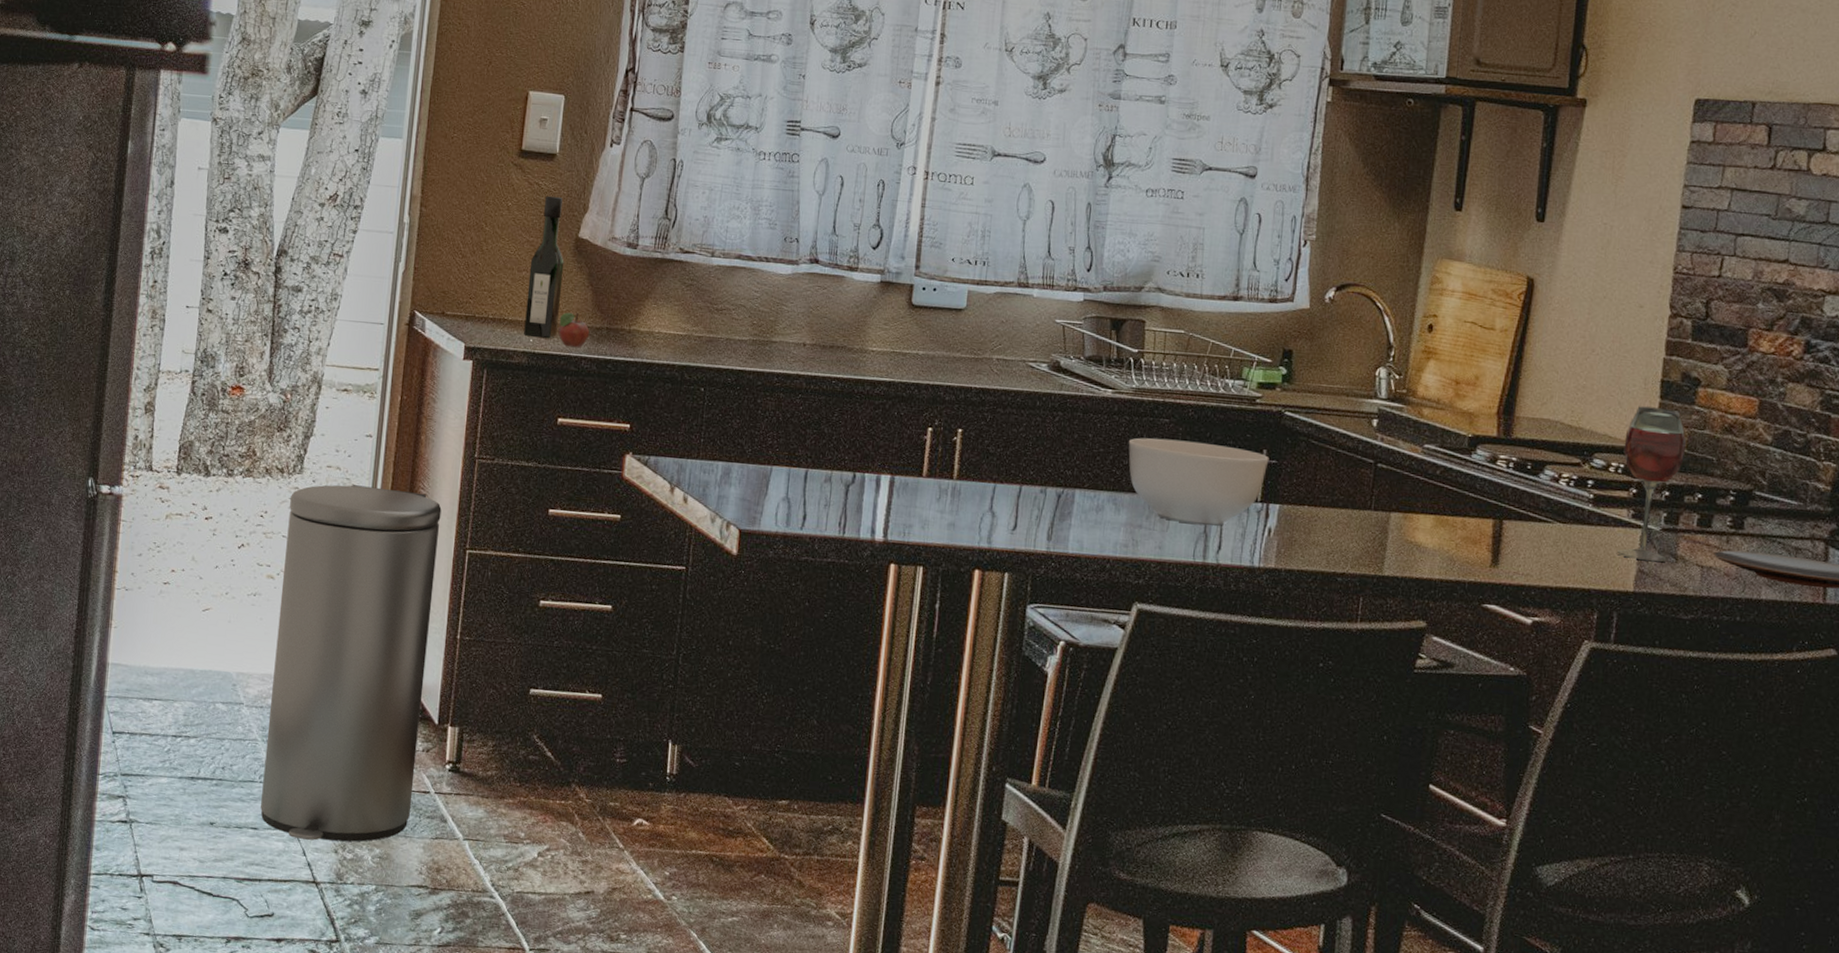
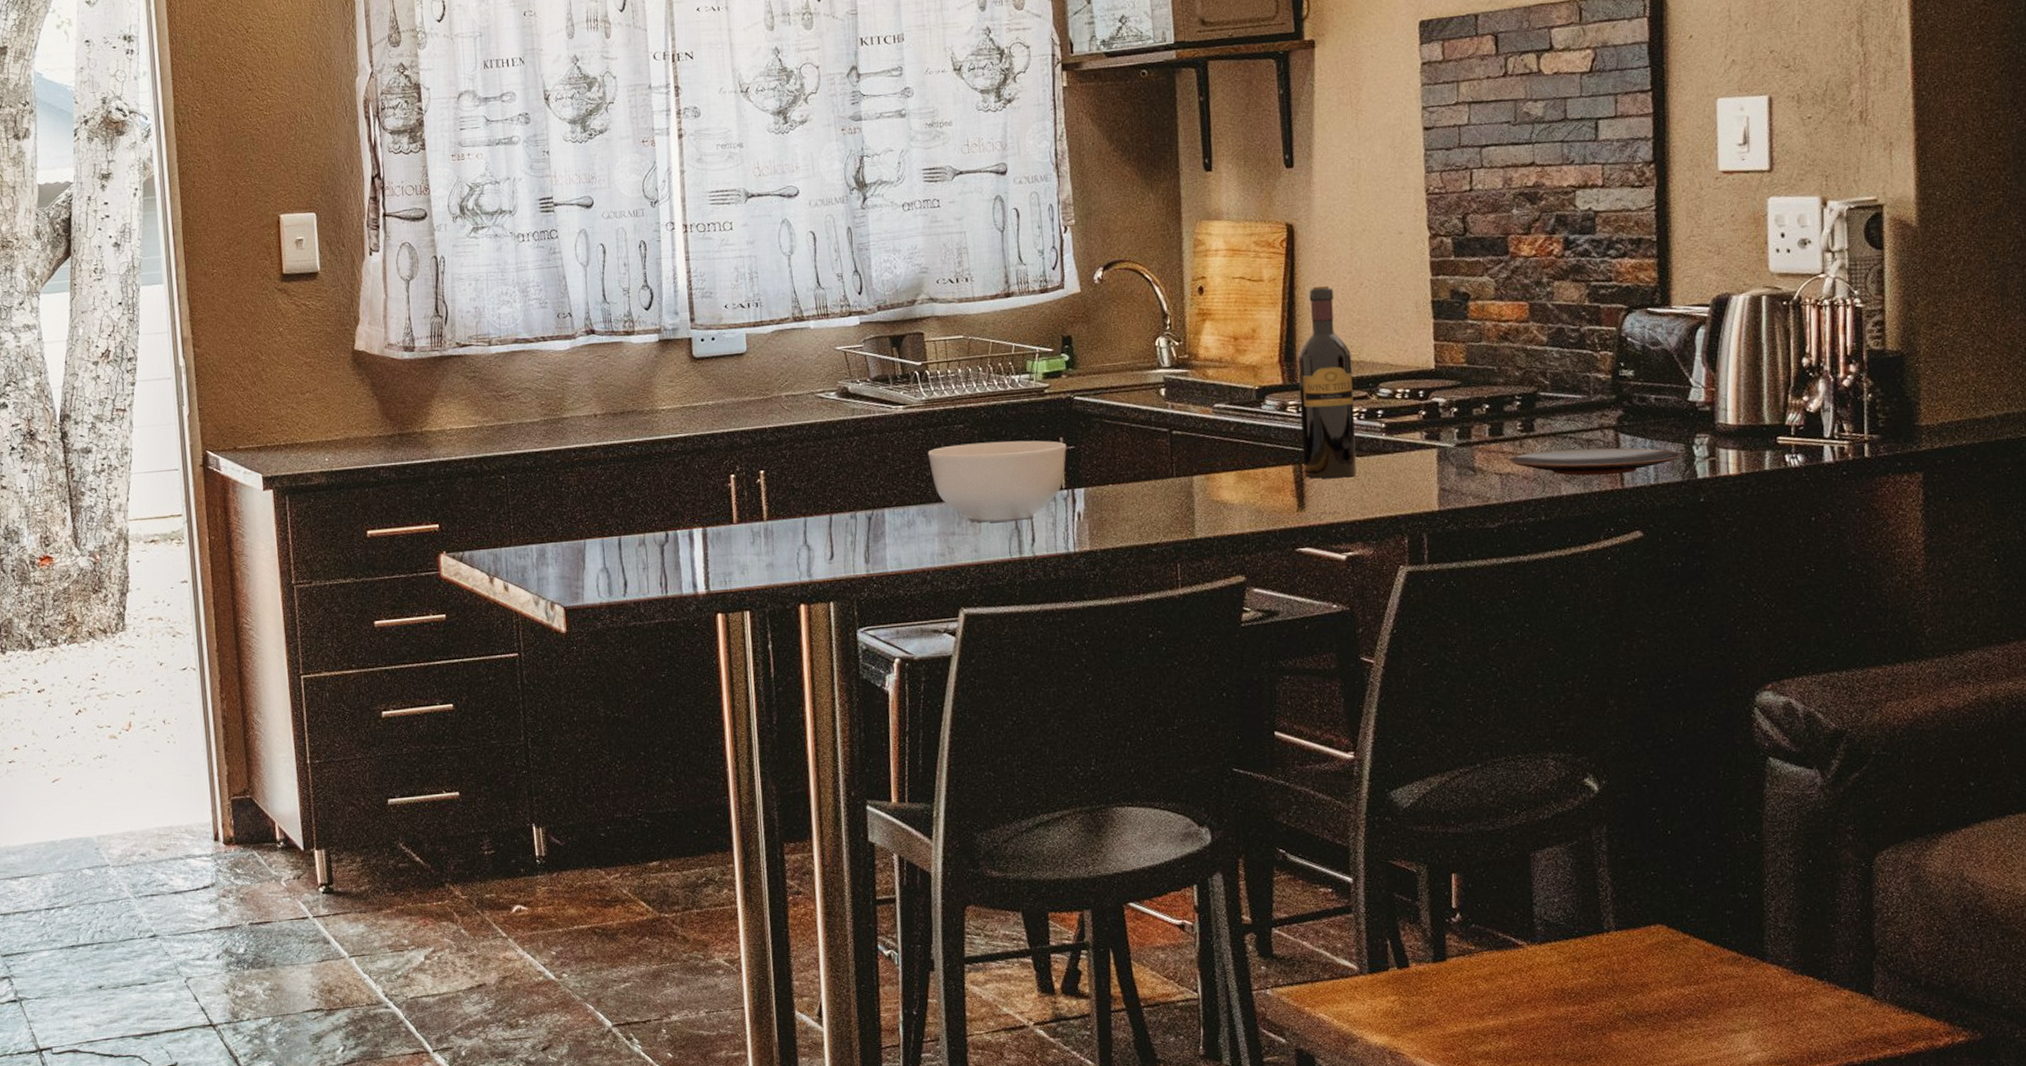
pedal bin: present [261,485,442,842] -> none [118,628,293,986]
bottle: present [524,195,564,339] -> none [311,313,351,457]
fruit: present [558,312,590,348] -> none [350,424,383,460]
wine bottle: none [1503,344,1571,542] -> present [1297,286,1357,479]
wineglass: present [1616,406,1687,562] -> none [1405,327,1467,479]

